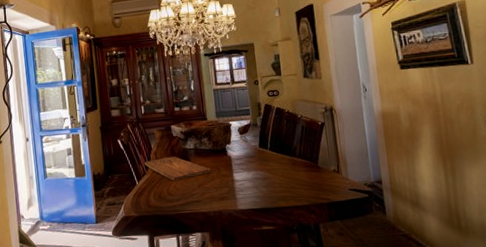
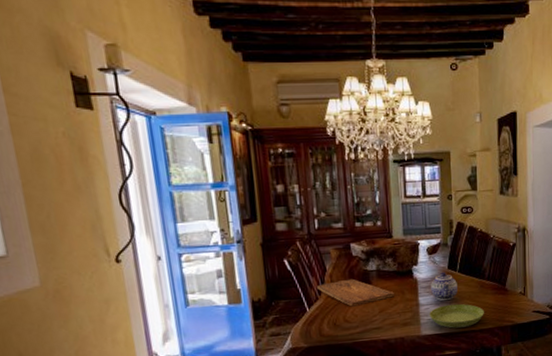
teapot: none [244,150,270,177] -> present [431,271,458,301]
saucer: none [244,180,298,204] -> present [429,304,484,328]

